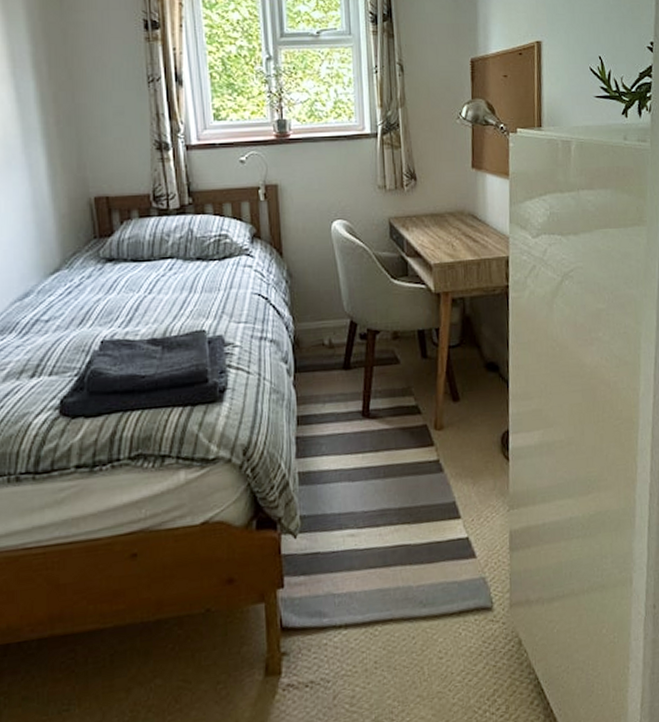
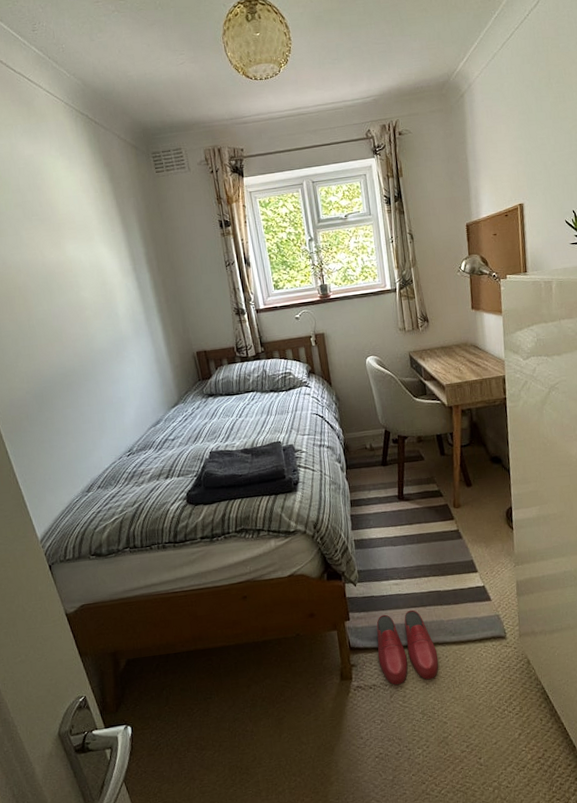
slippers: none [319,571,402,681] -> present [376,610,439,685]

